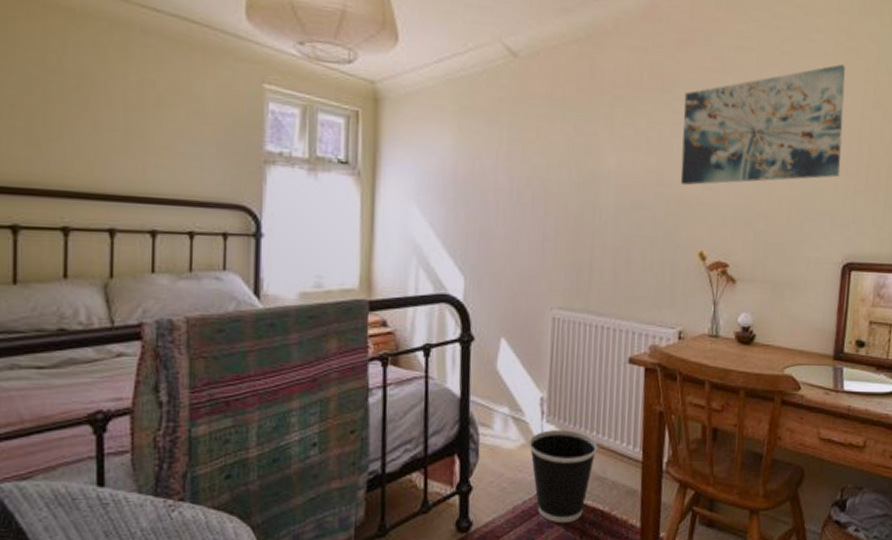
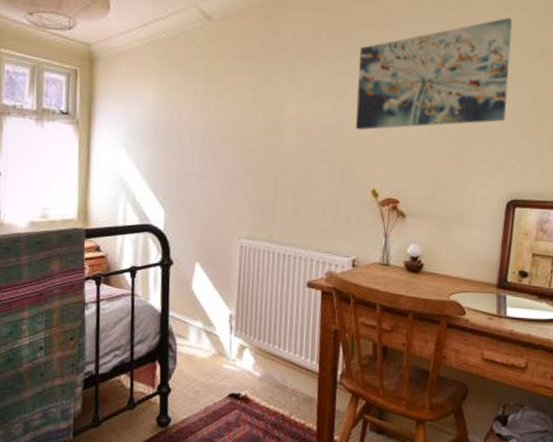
wastebasket: present [528,430,598,524] -> none [219,343,279,424]

